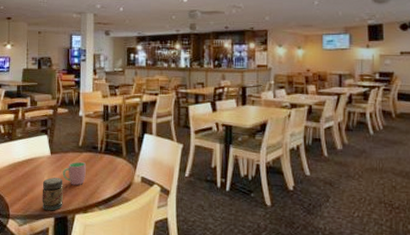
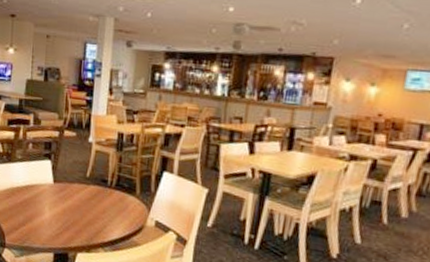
jar: present [42,177,63,211] -> none [41,208,66,246]
cup: present [62,162,86,186] -> none [65,194,93,222]

